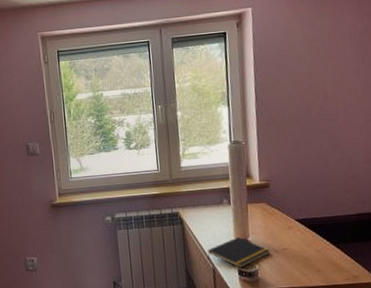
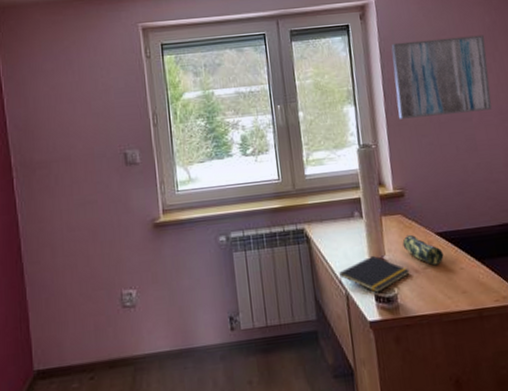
wall art: none [264,40,357,119] -> present [390,35,492,119]
pencil case: none [265,220,302,247] -> present [402,234,444,266]

